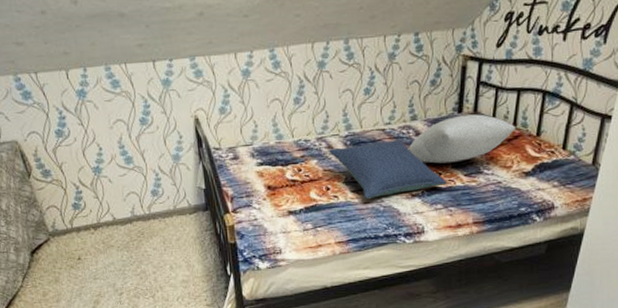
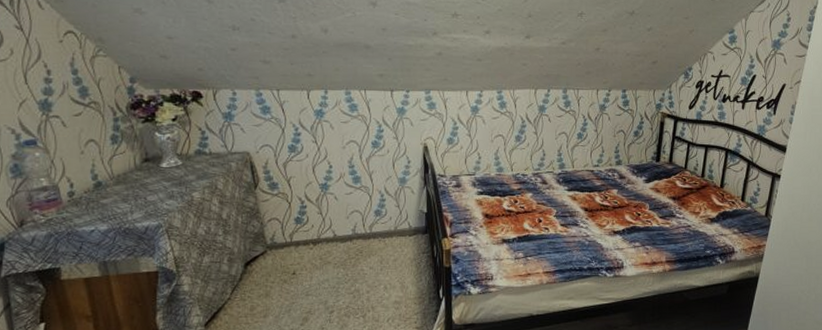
pillow: present [329,138,447,200] -> none [543,180,645,234]
pillow: present [408,114,515,164] -> none [612,164,703,205]

